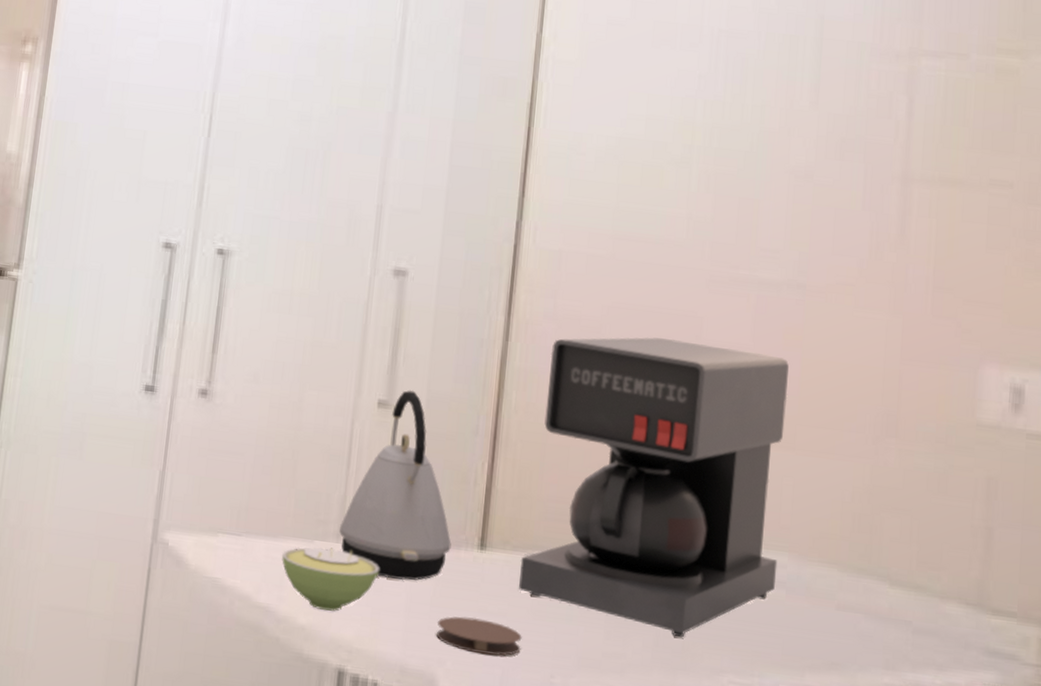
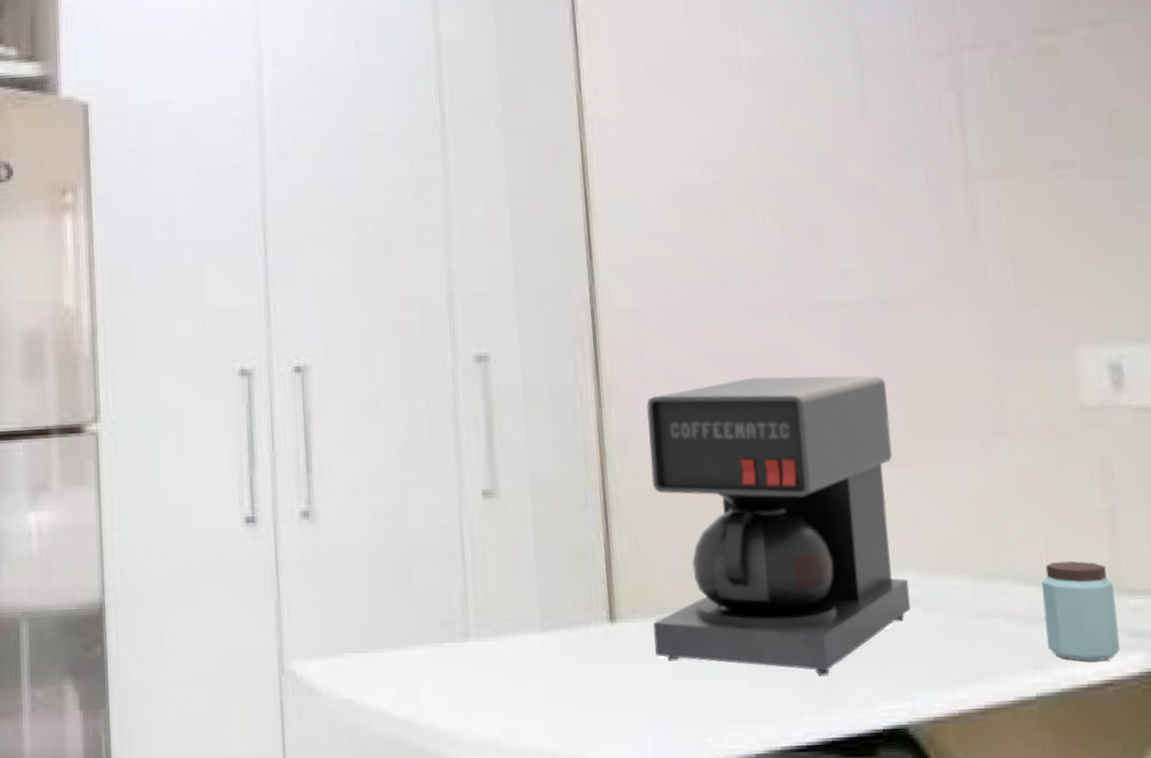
sugar bowl: present [282,547,379,612] -> none [413,647,513,712]
kettle: present [339,389,451,581] -> none [465,474,581,668]
coaster: present [436,616,522,656] -> none [580,691,669,728]
peanut butter: none [903,569,978,674] -> present [1041,561,1121,661]

